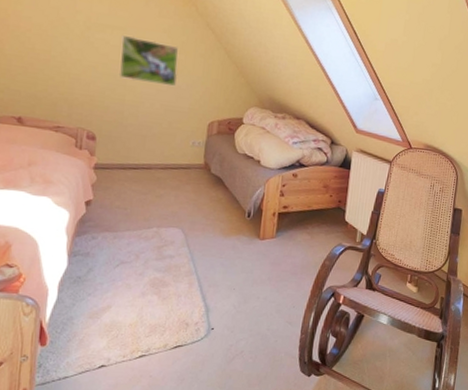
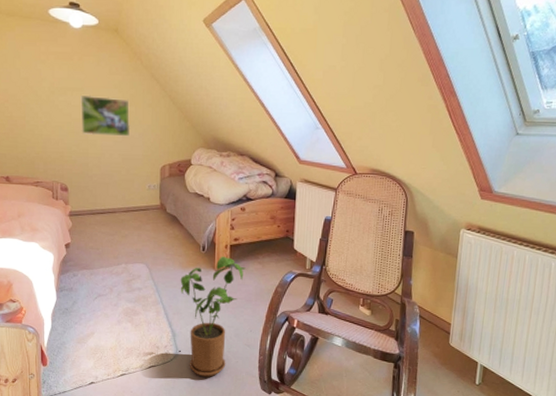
house plant: none [219,224,293,358] -> present [180,256,246,377]

